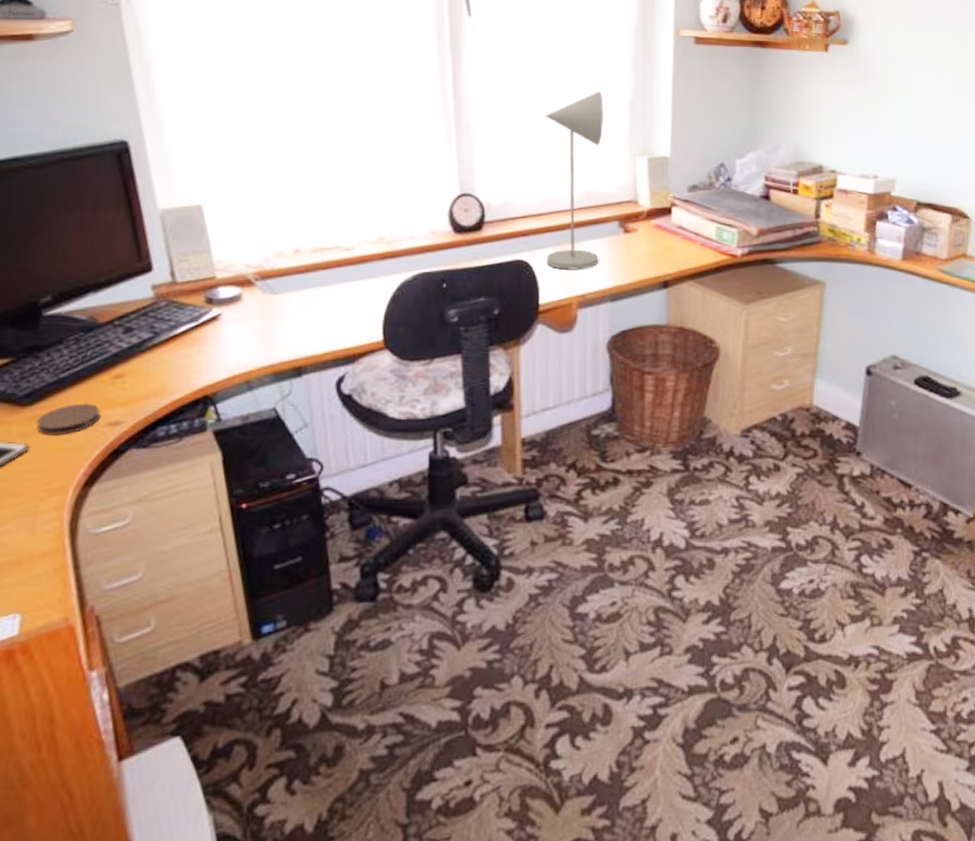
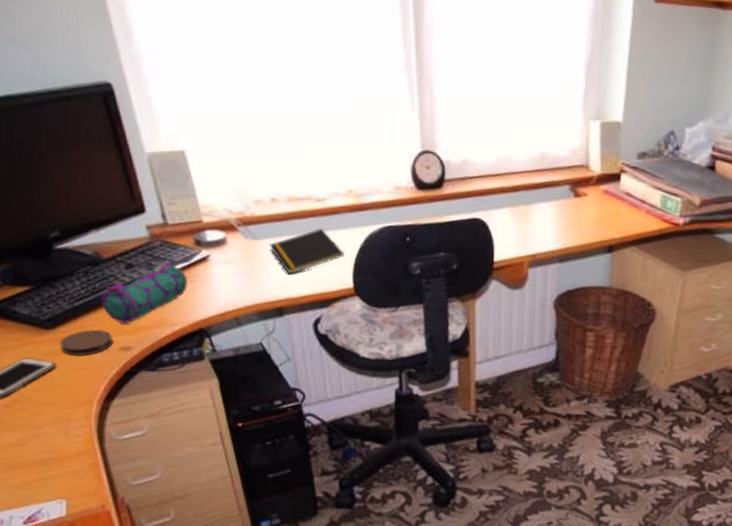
pencil case: none [91,324,195,396] -> present [101,262,188,324]
notepad: none [289,279,373,330] -> present [269,229,344,274]
desk lamp: present [544,91,604,270] -> none [501,49,561,231]

